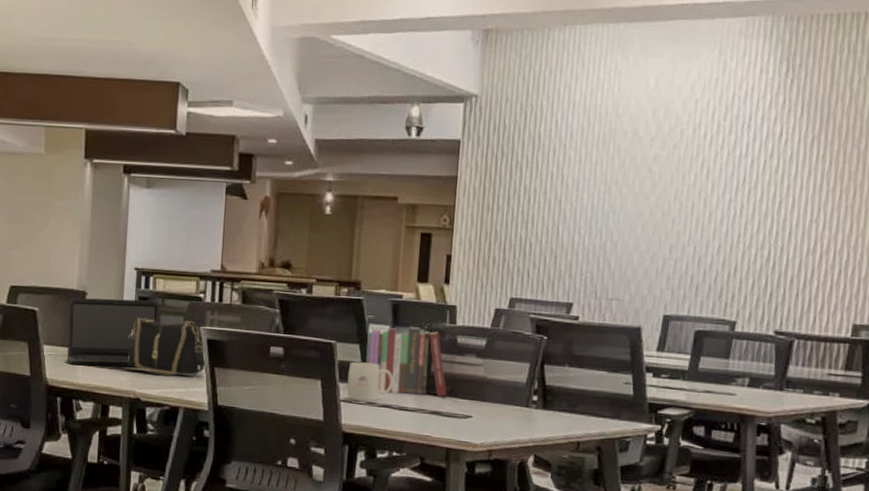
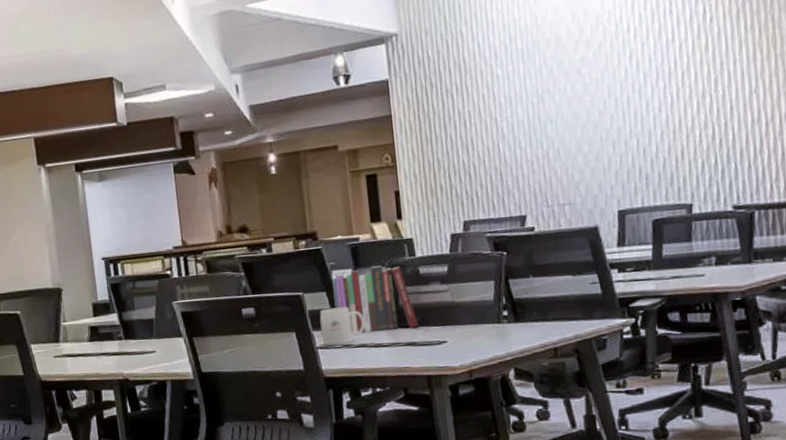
laptop: present [67,297,160,367] -> none [47,285,134,359]
handbag: present [127,318,204,377] -> none [106,298,183,354]

